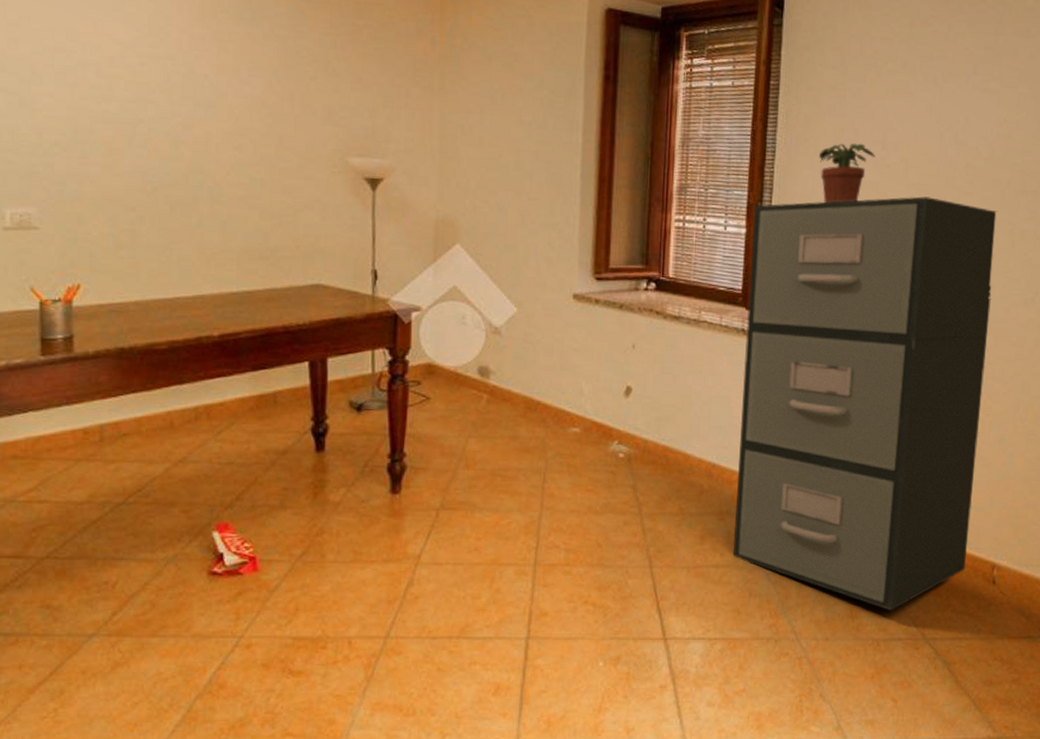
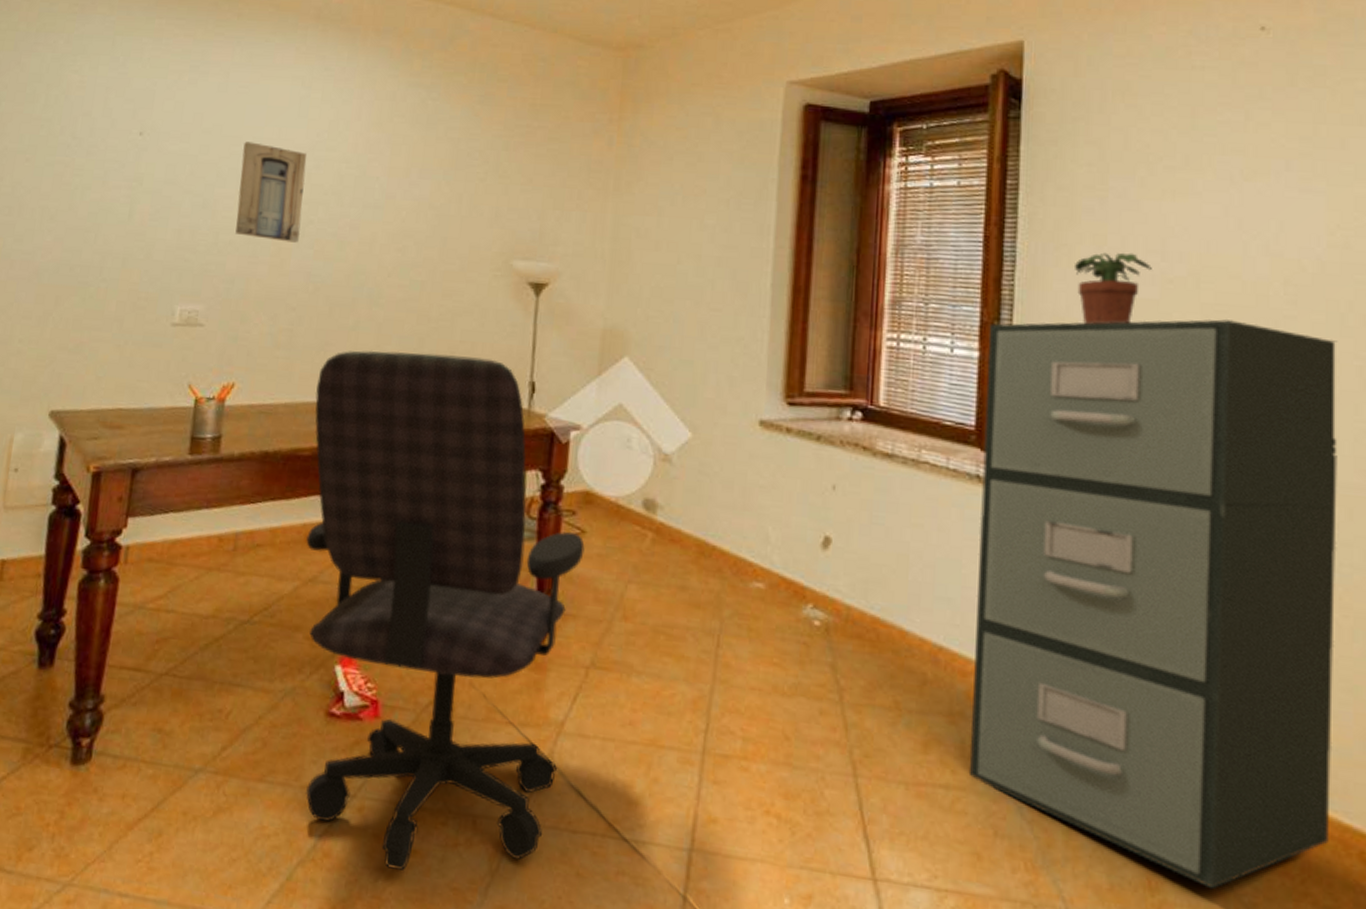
wall art: none [57,36,132,143] -> present [235,142,307,243]
office chair: none [166,247,430,689] -> present [306,350,585,870]

